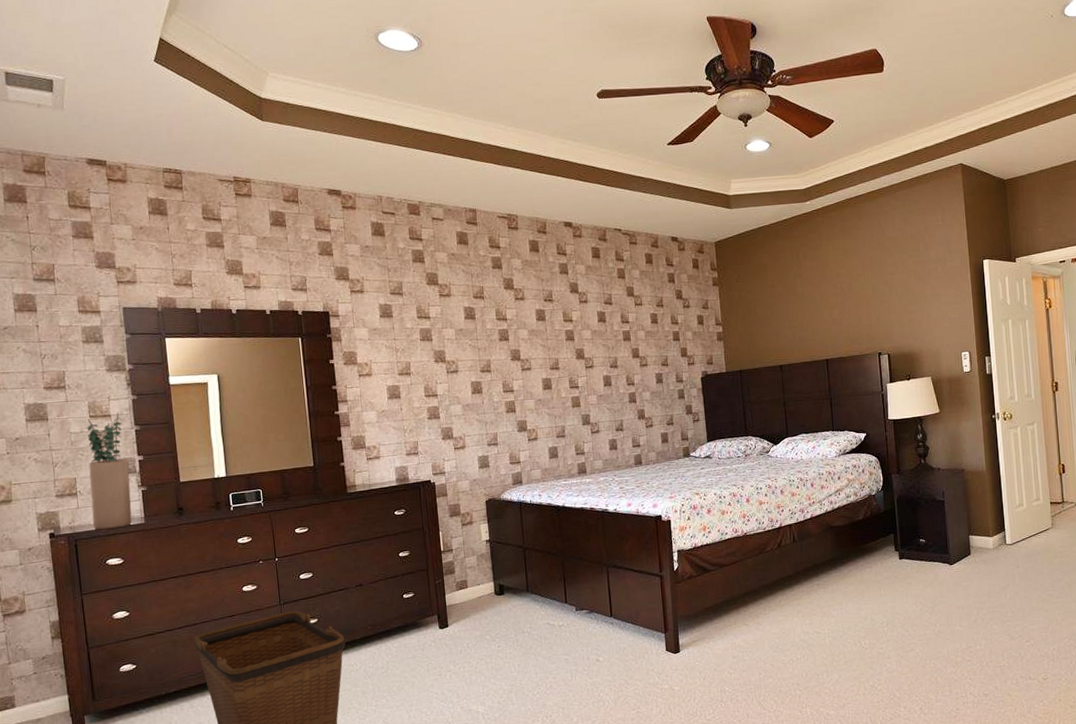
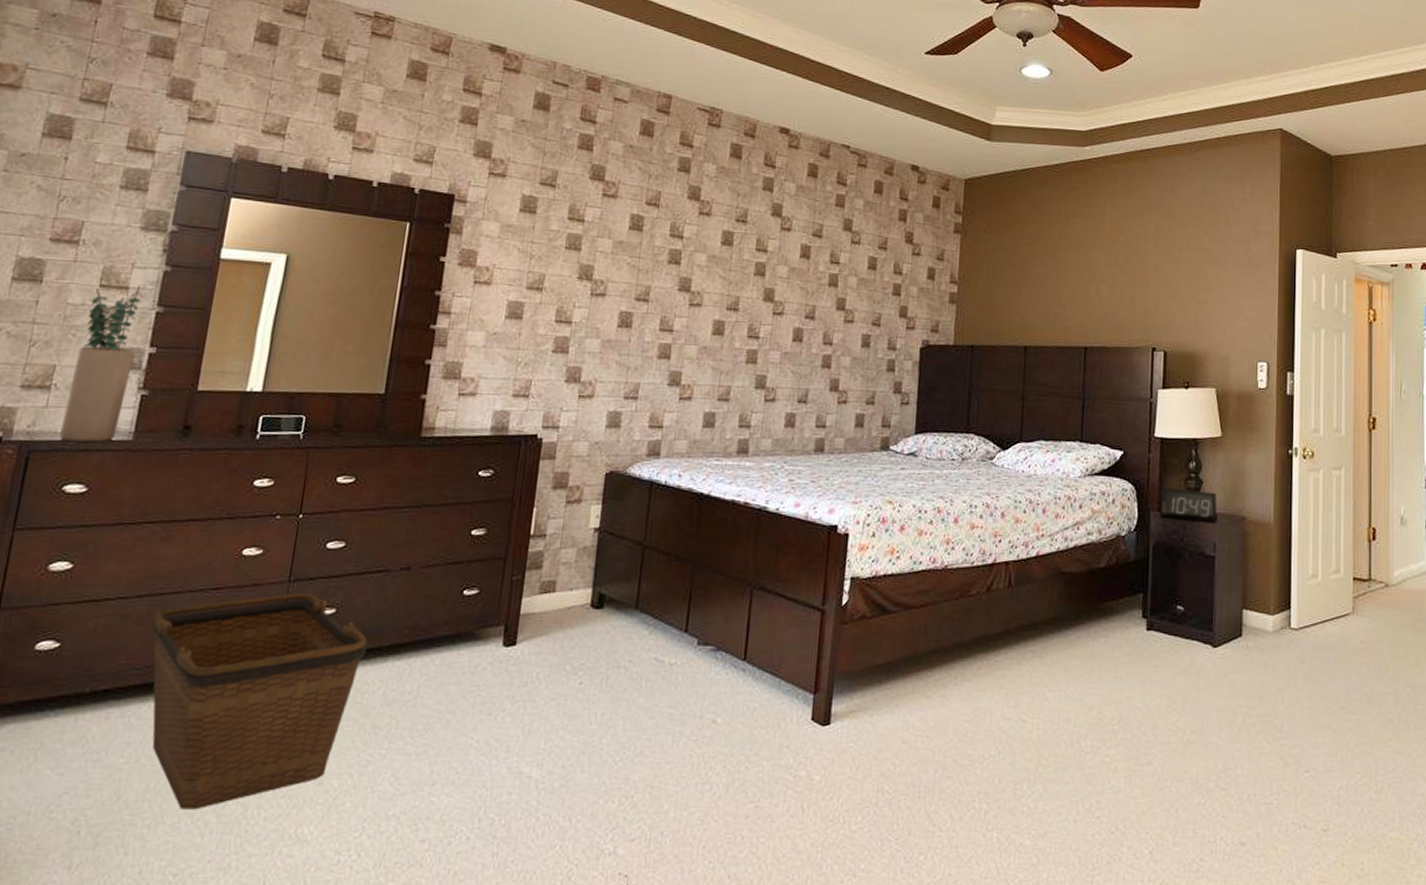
alarm clock: none [898,454,943,478] -> present [1160,488,1218,524]

